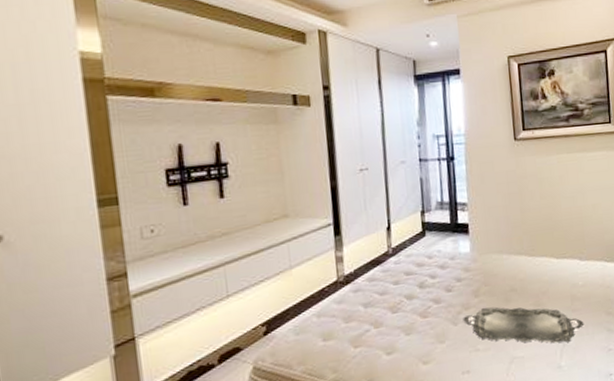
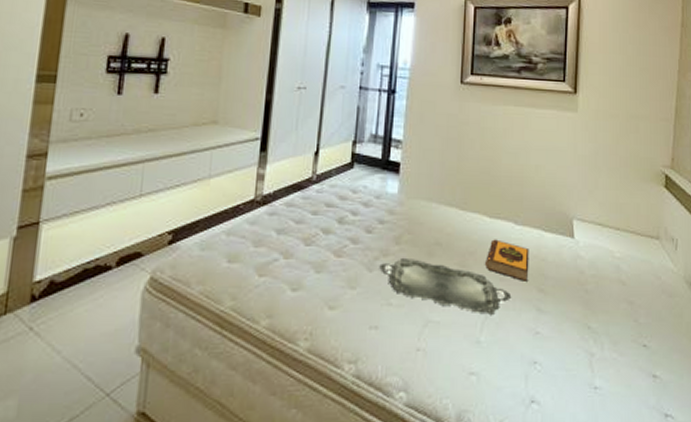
hardback book: none [557,276,597,309] -> present [485,239,529,281]

